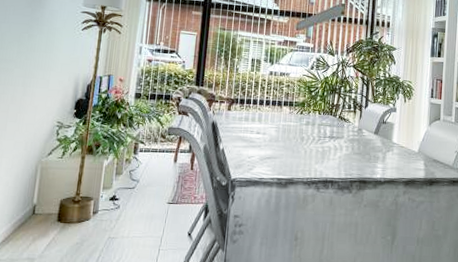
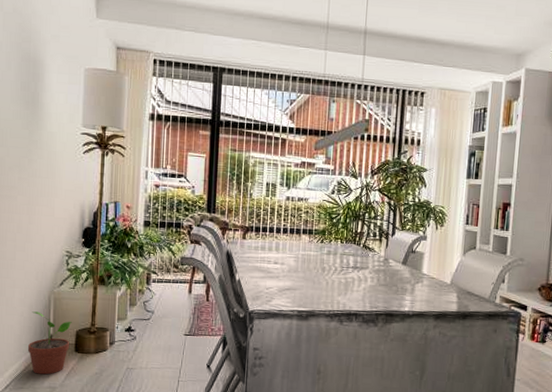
potted plant: none [10,181,57,246] -> present [28,311,72,375]

